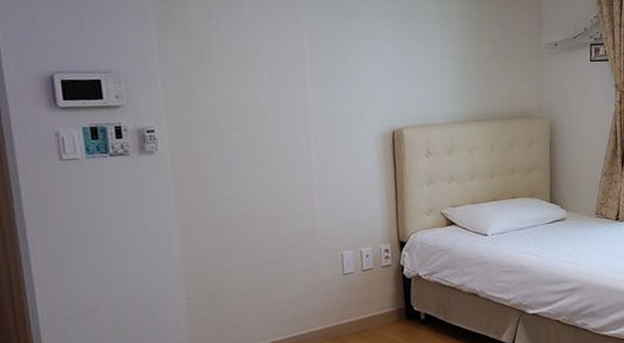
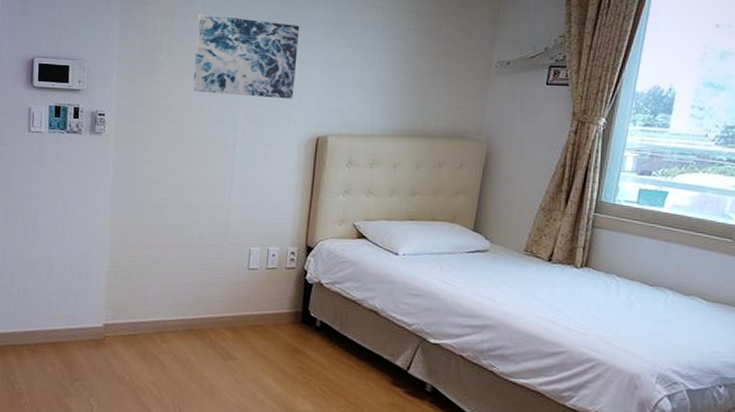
wall art: none [247,13,363,97] -> present [192,13,300,99]

